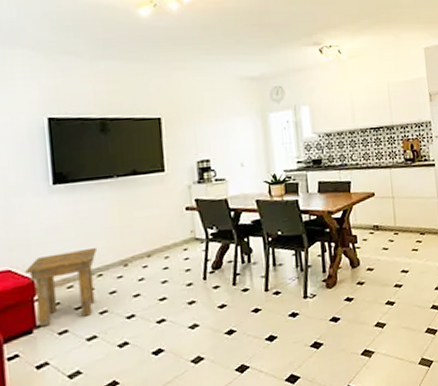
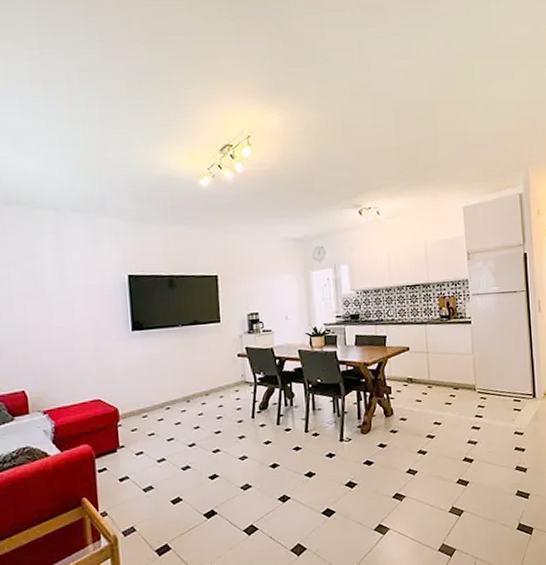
side table: present [25,247,98,327] -> none [111,384,166,448]

